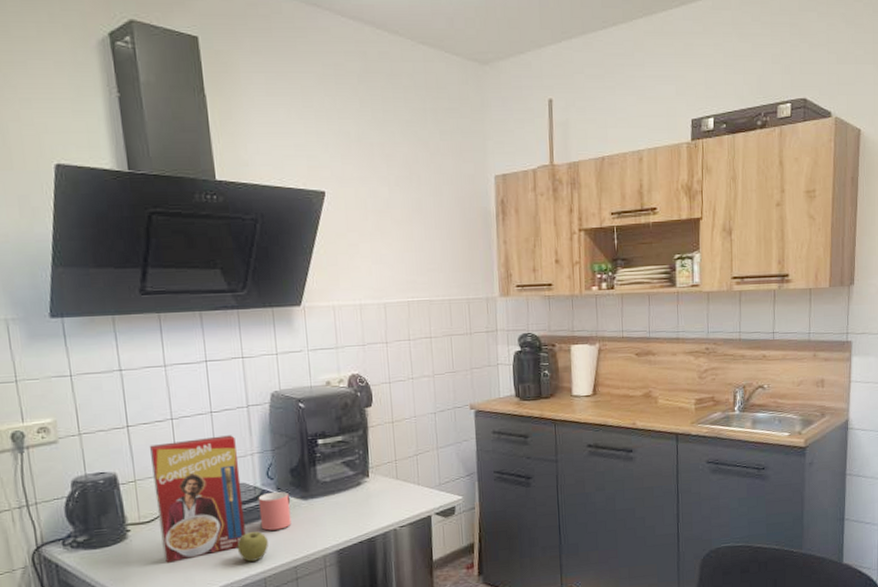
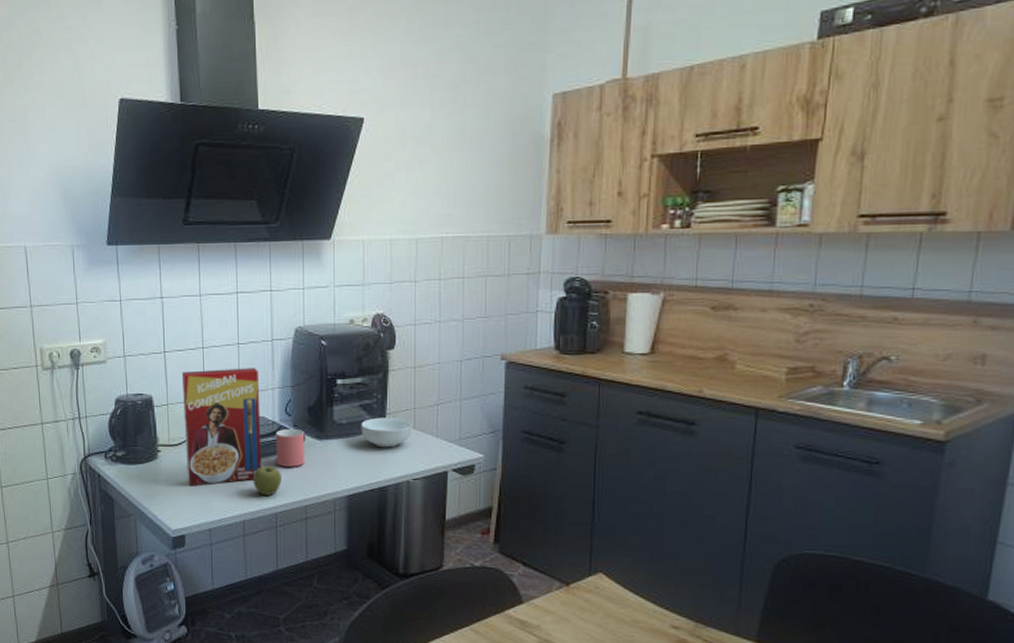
cereal bowl: none [345,471,395,501] -> present [361,417,413,448]

